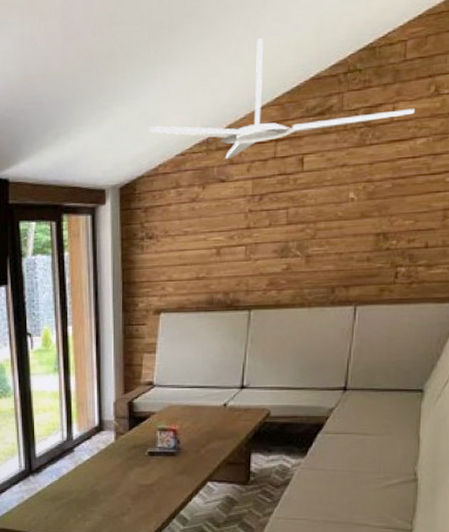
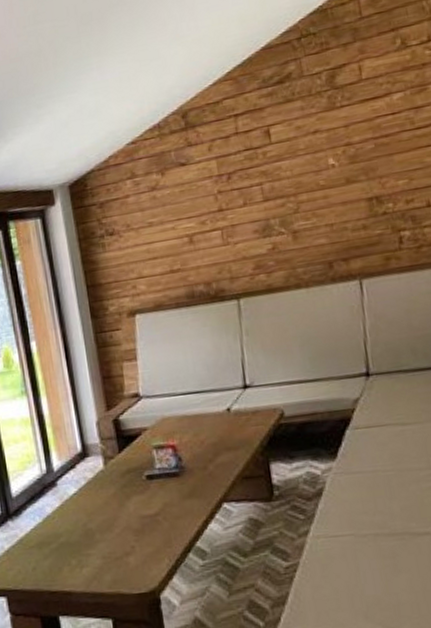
ceiling fan: present [149,38,415,160] -> none [92,16,384,142]

